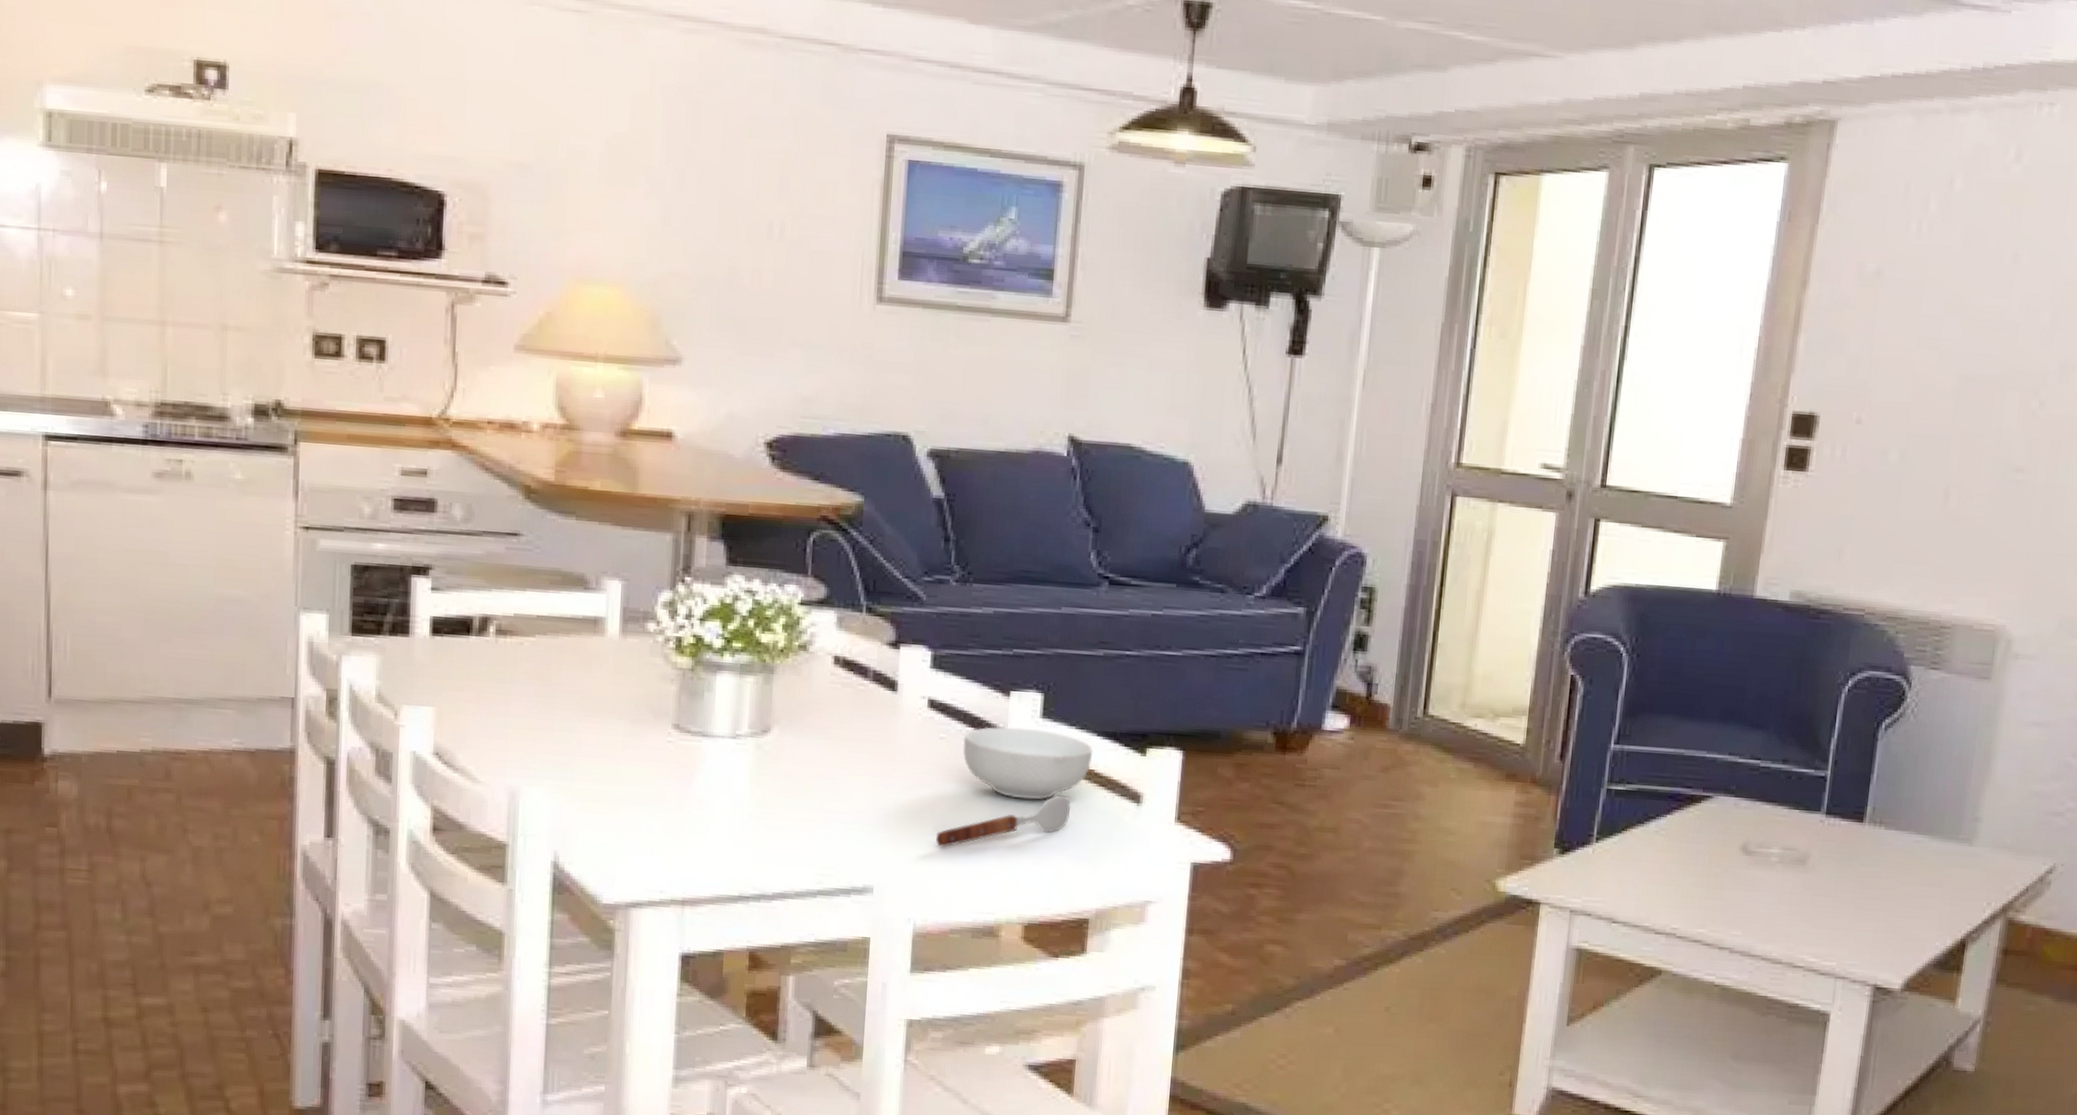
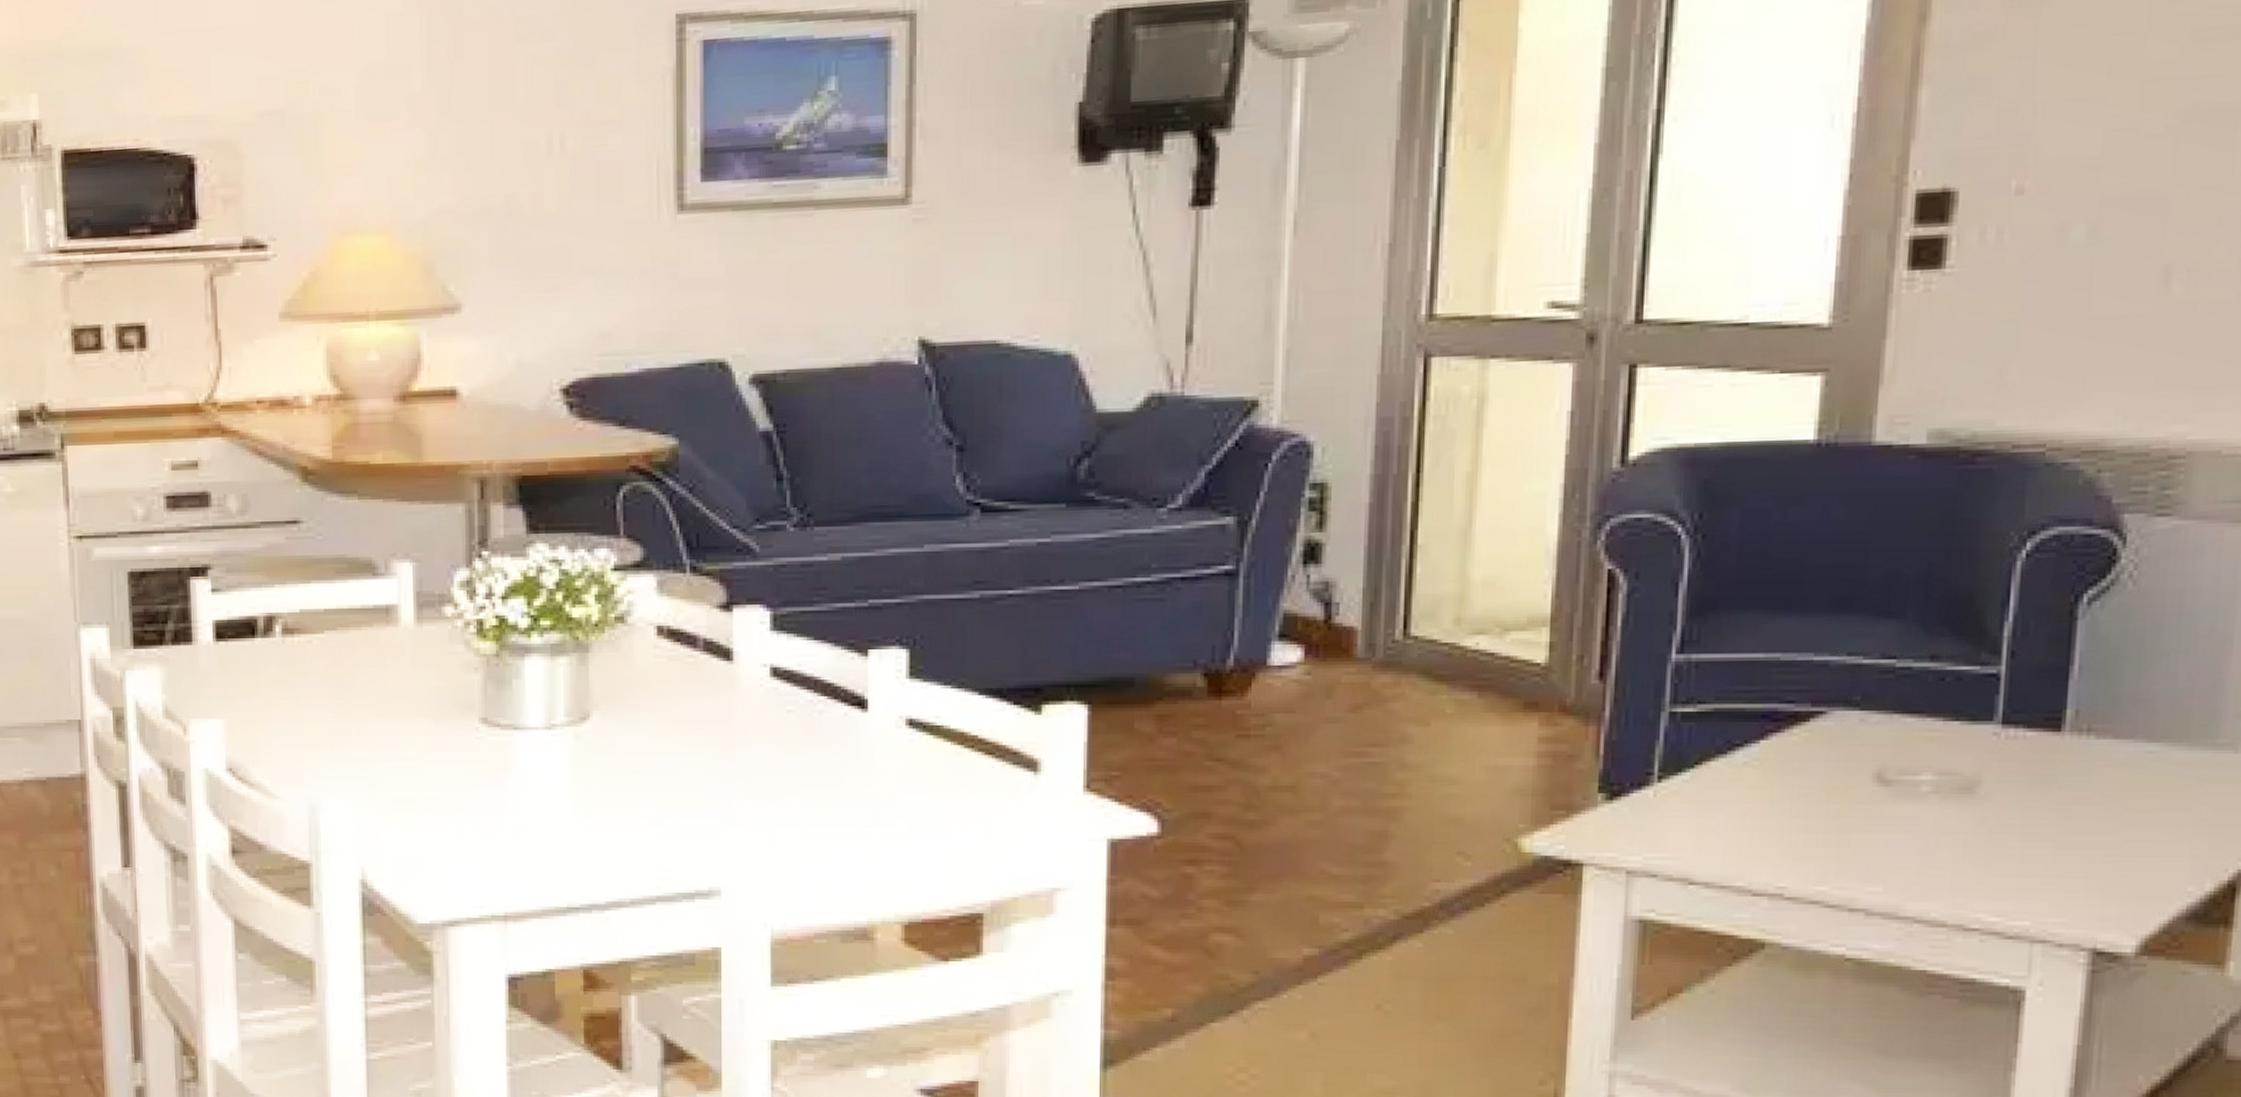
soupspoon: present [936,794,1070,848] -> none [791,768,950,839]
cereal bowl: present [962,726,1093,800] -> none [815,692,975,776]

